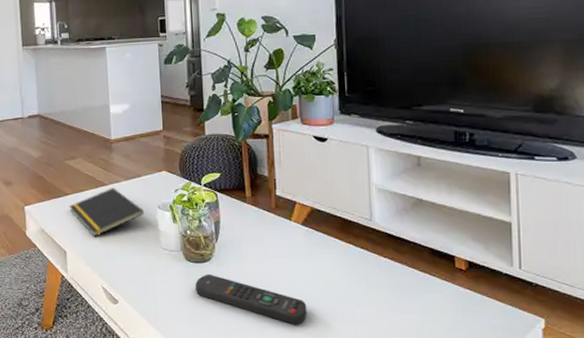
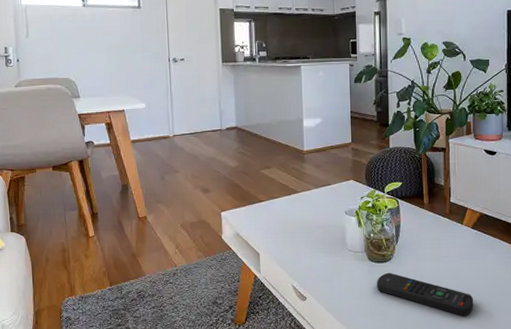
notepad: present [69,187,145,237] -> none [263,195,333,240]

